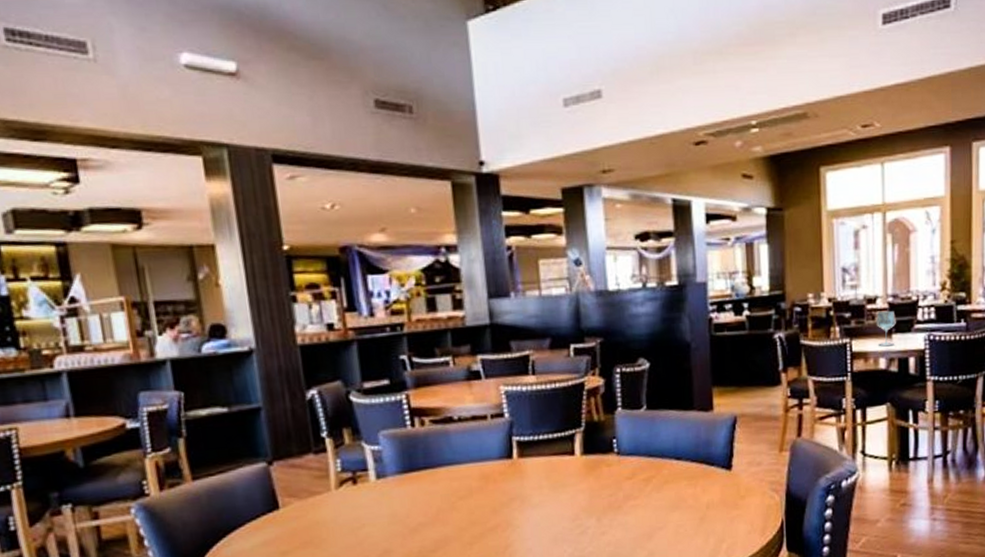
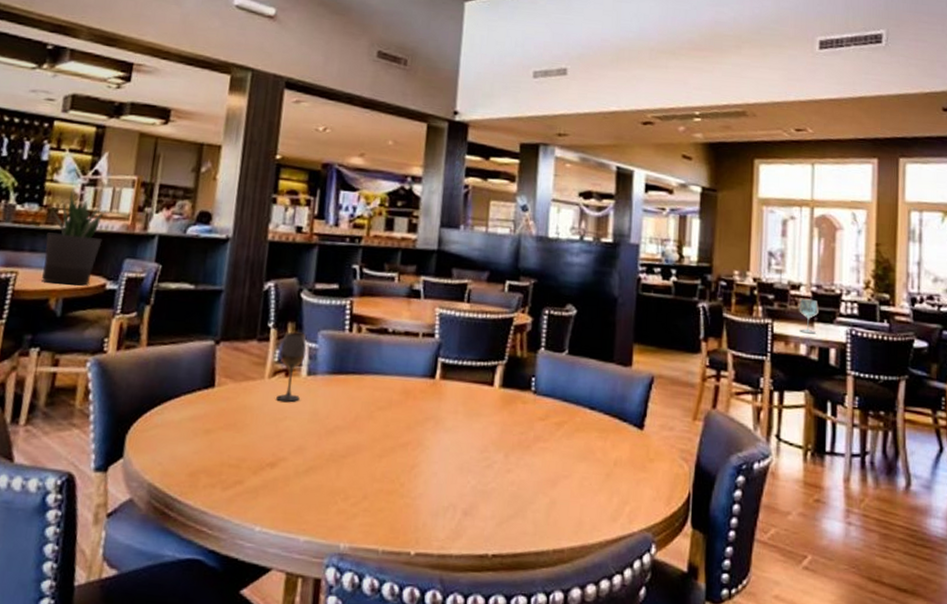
planter: none [36,327,106,434] -> present [42,191,106,286]
wine glass: none [341,437,374,510] -> present [276,332,307,402]

